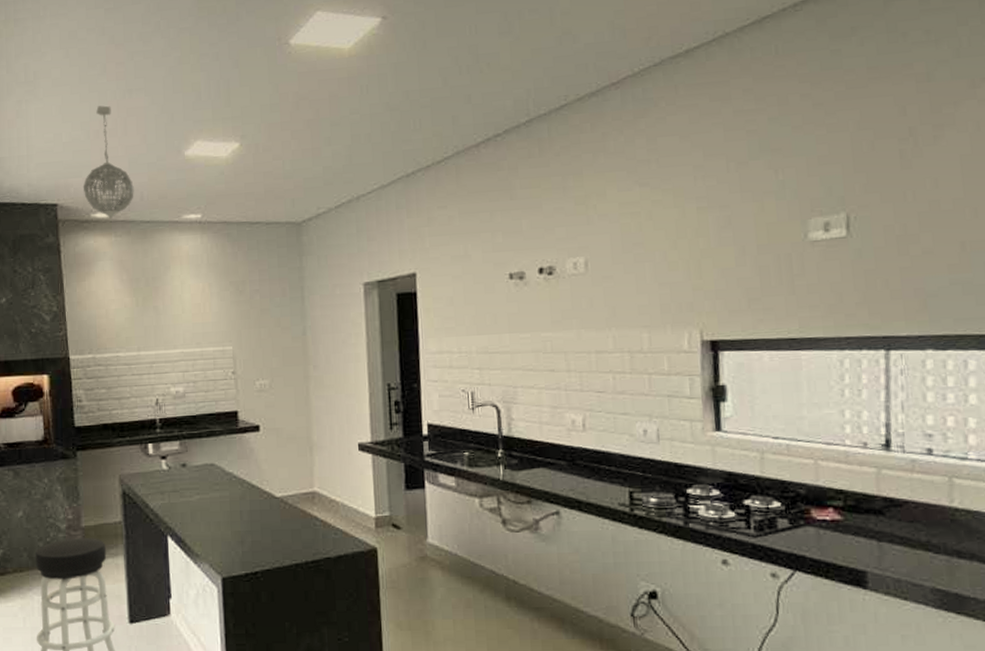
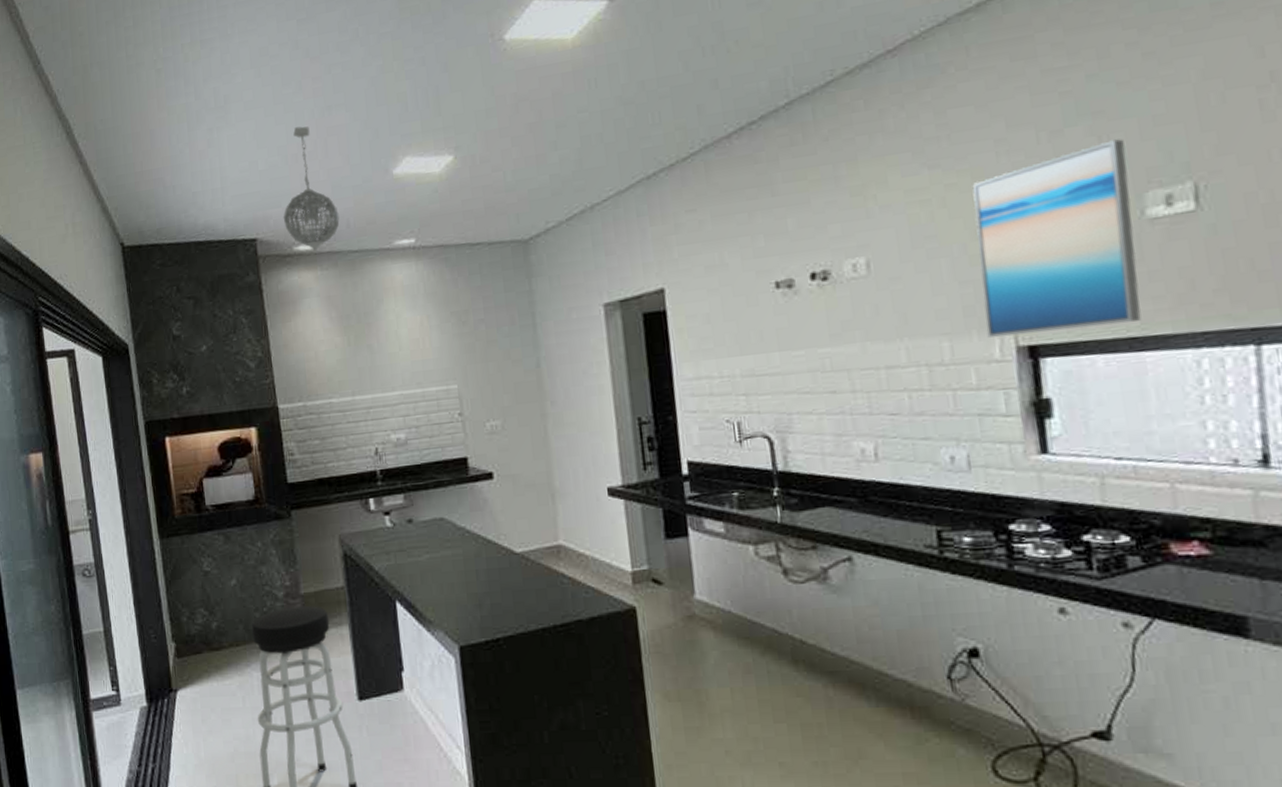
wall art: none [673,173,800,332] -> present [972,138,1142,338]

